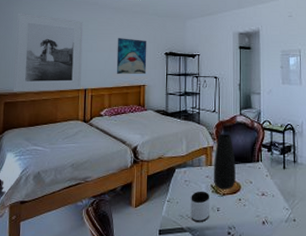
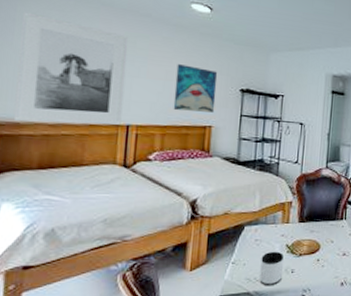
vase: present [214,134,236,190] -> none [290,188,317,250]

